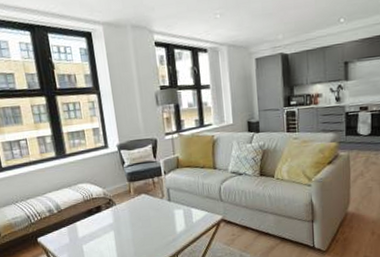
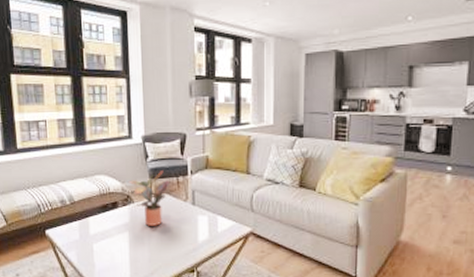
potted plant: none [108,174,146,224] -> present [128,171,169,226]

